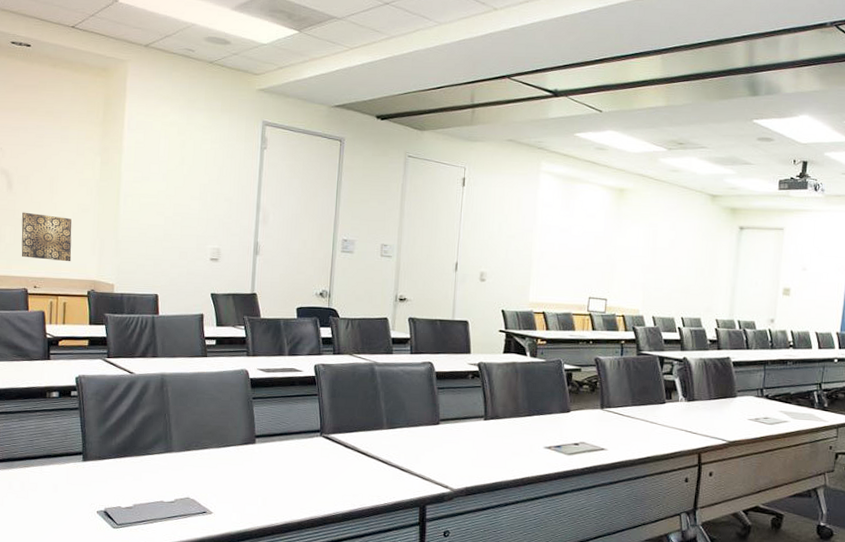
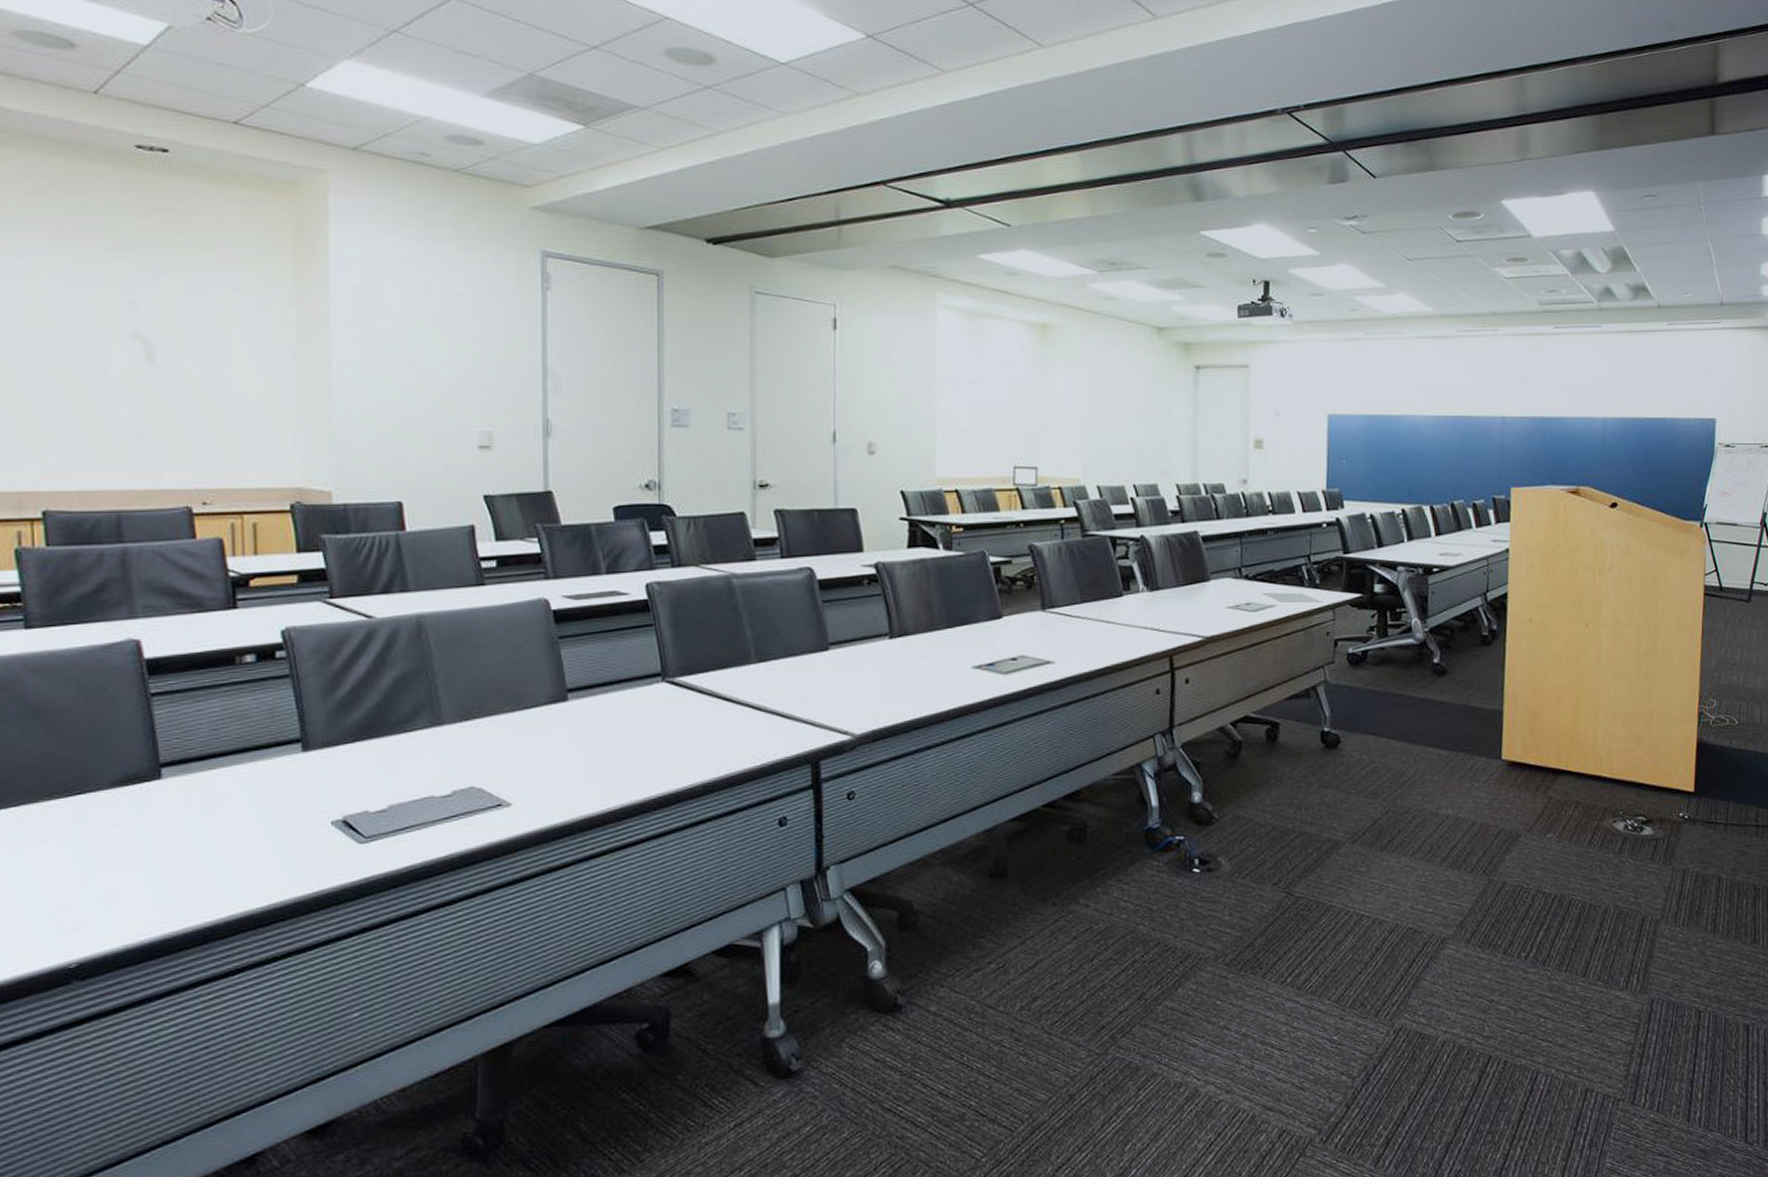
wall art: present [21,212,72,262] -> none [174,394,260,464]

